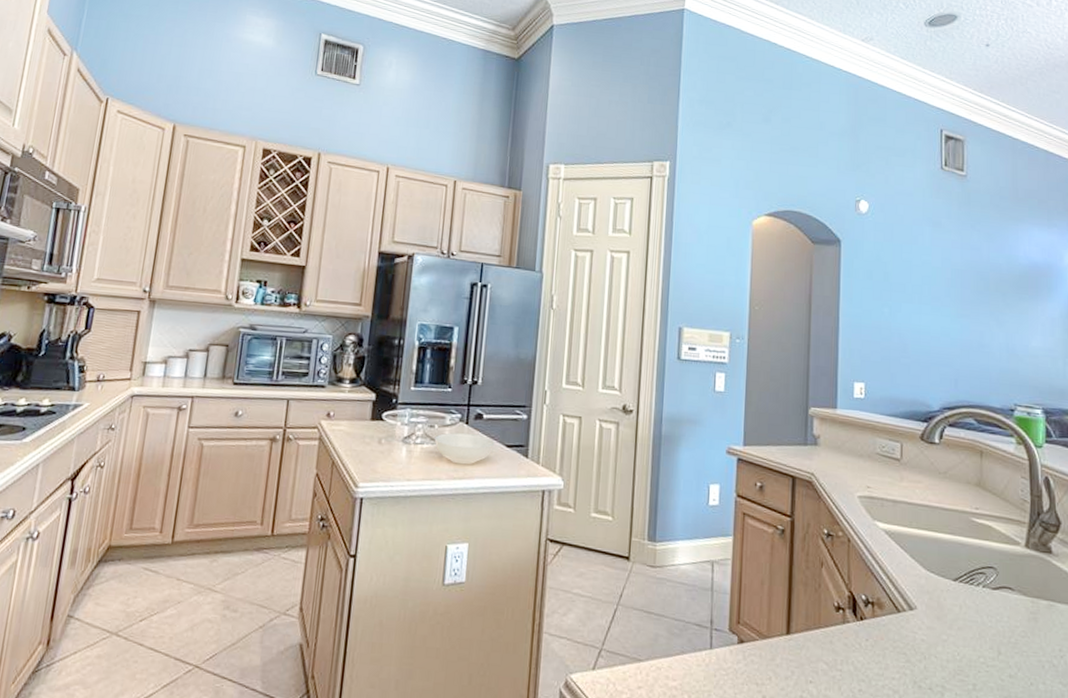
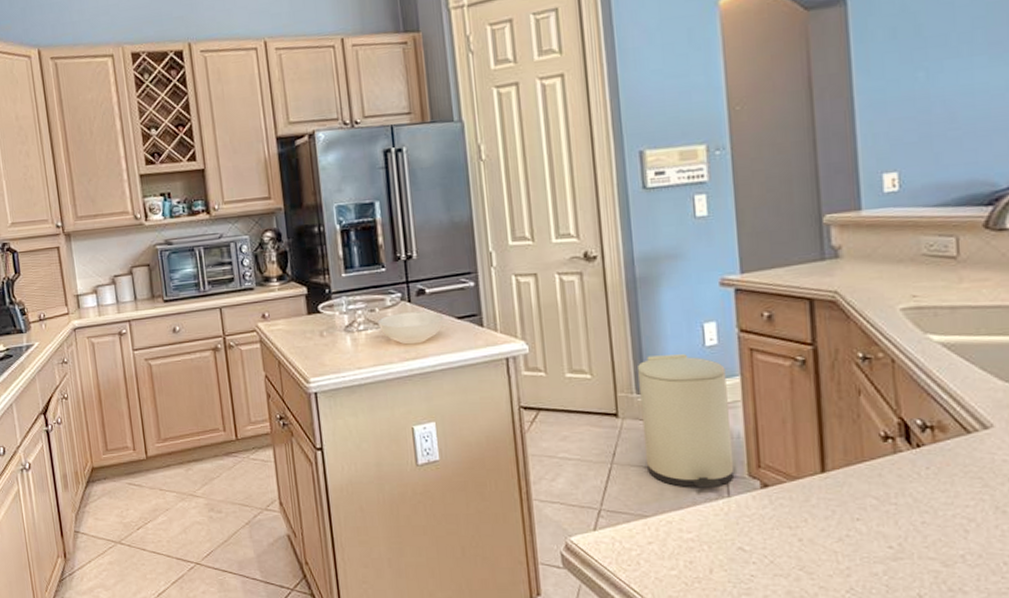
pedal bin: none [646,507,722,639] -> present [638,354,734,488]

